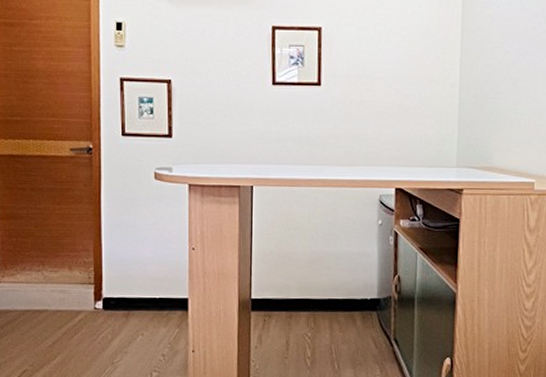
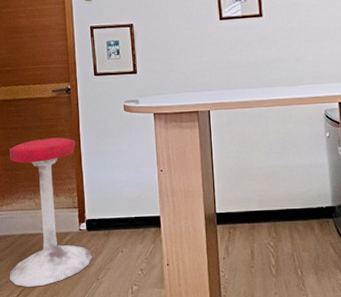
stool: none [9,203,109,369] -> present [9,137,93,287]

